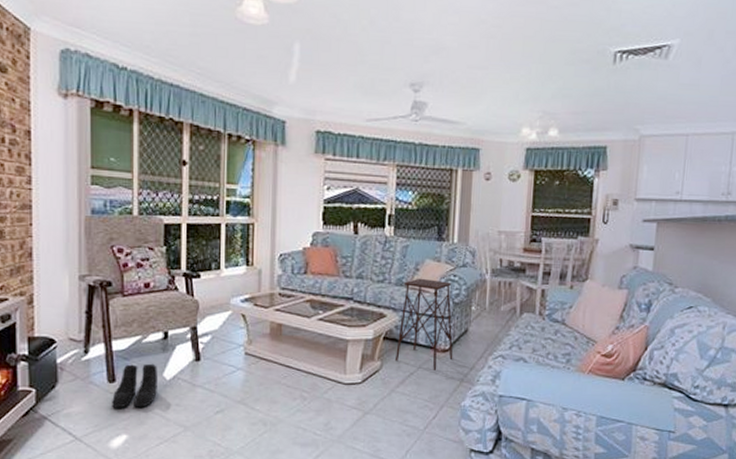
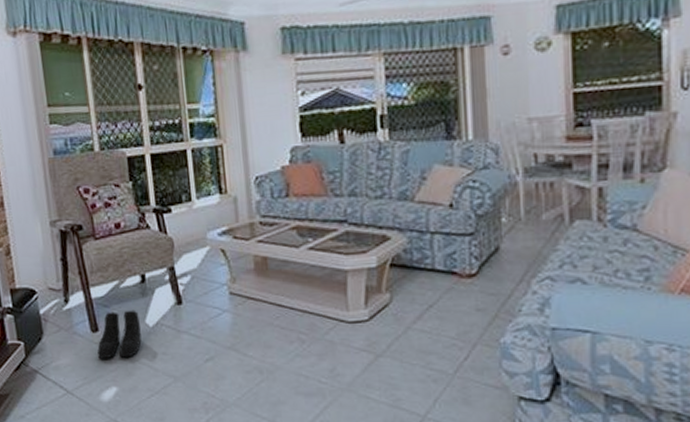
side table: present [394,278,453,370] -> none [407,188,483,301]

